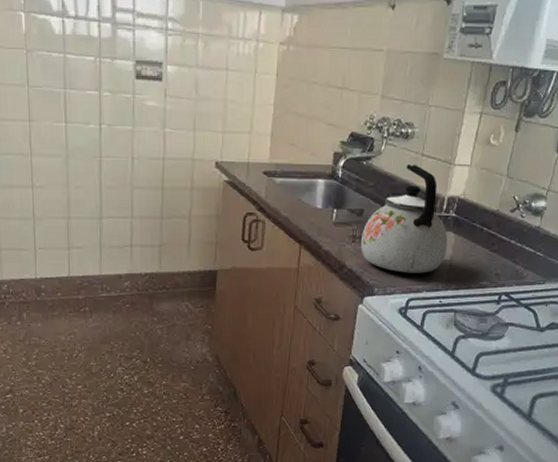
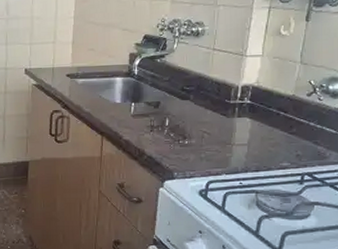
kettle: present [360,165,448,274] -> none [158,59,244,158]

